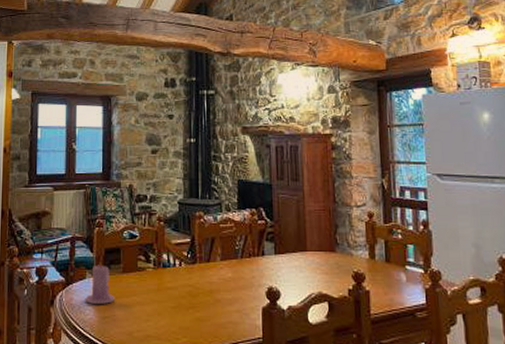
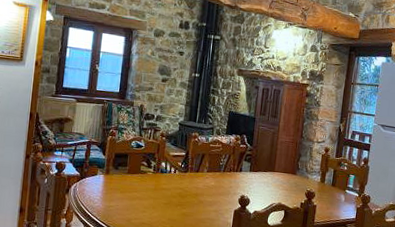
candle: present [83,262,114,305] -> none [94,163,119,196]

